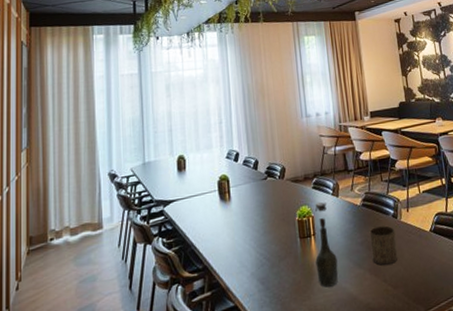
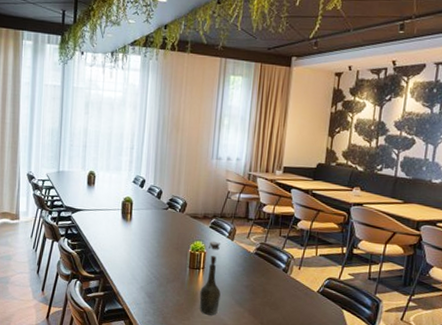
cup: present [369,225,398,266] -> none [254,275,282,311]

